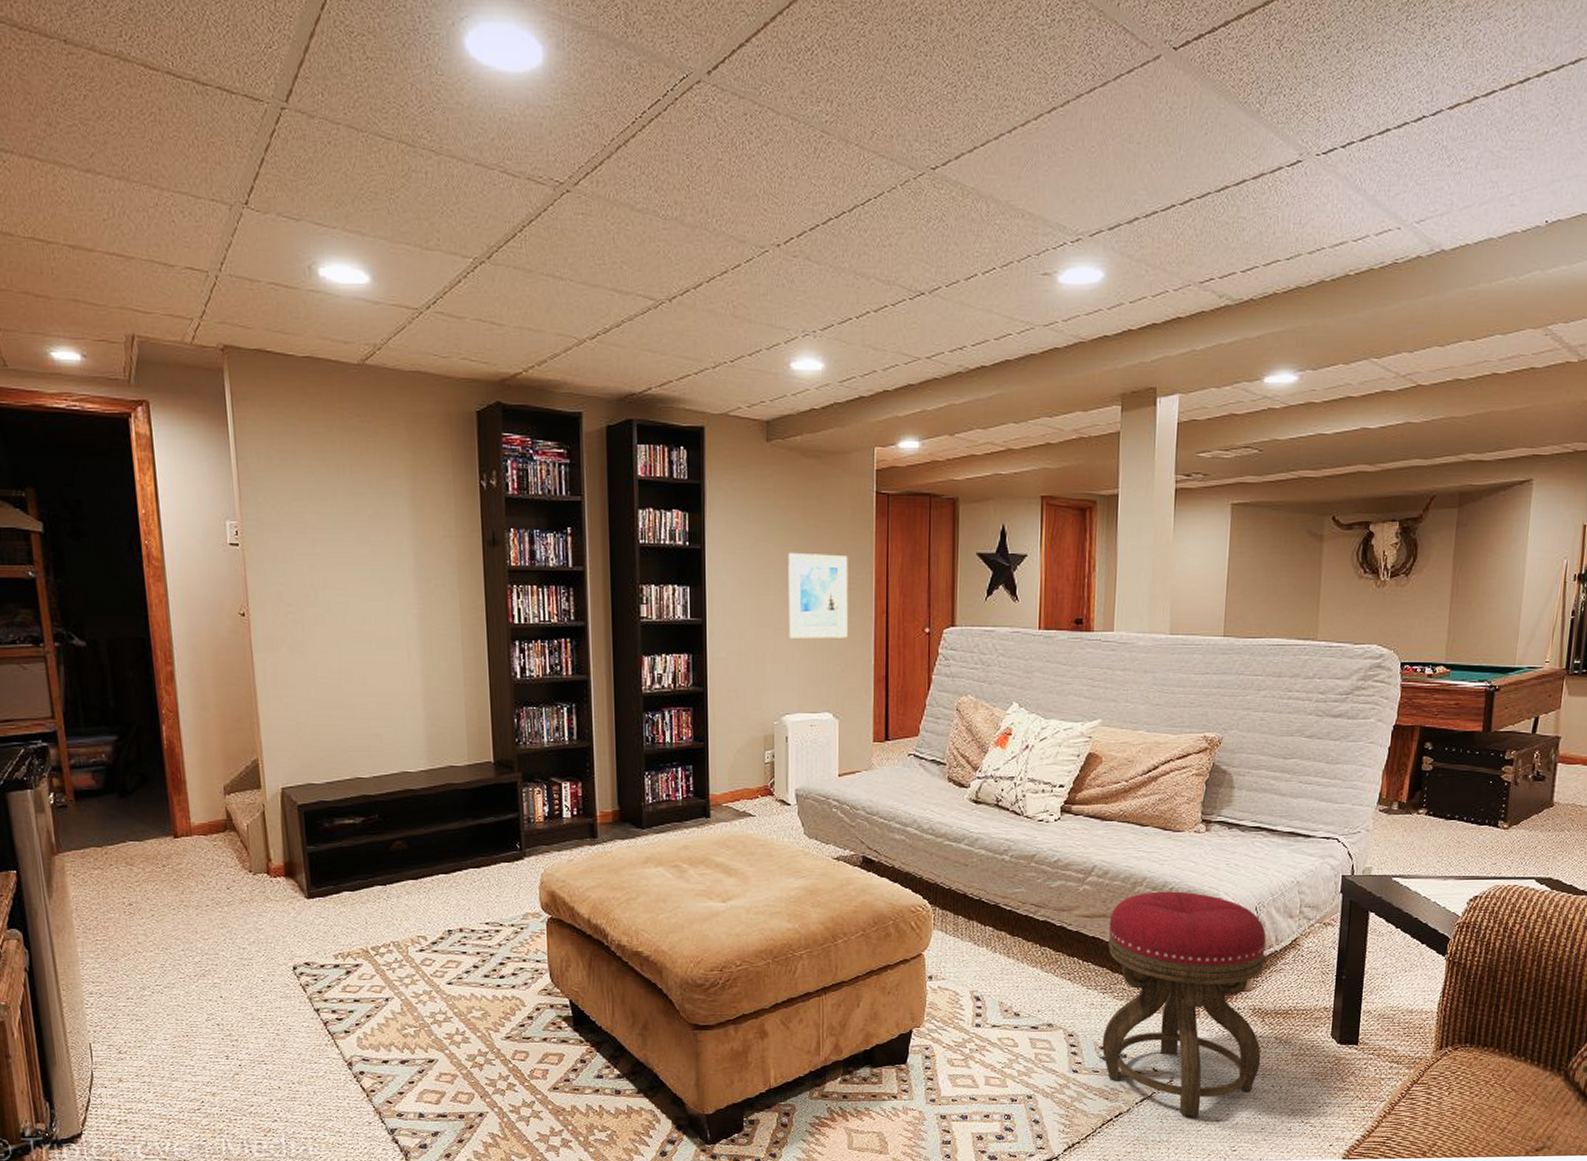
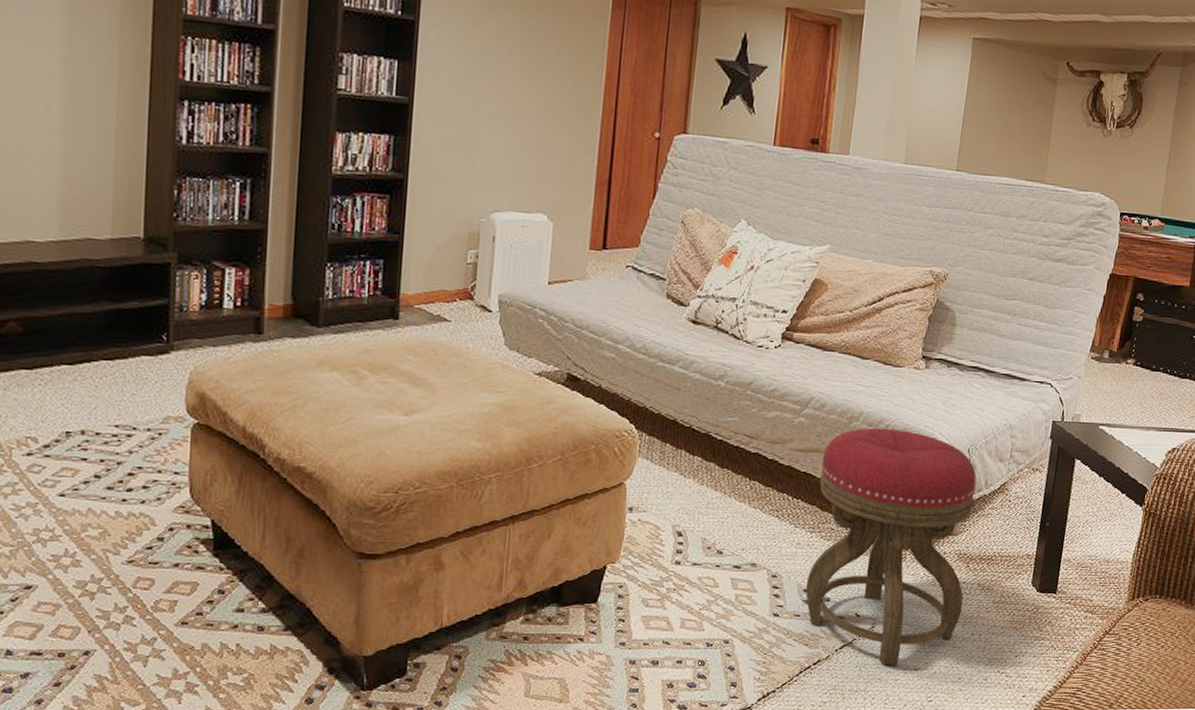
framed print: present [788,552,848,640] -> none [505,35,578,135]

